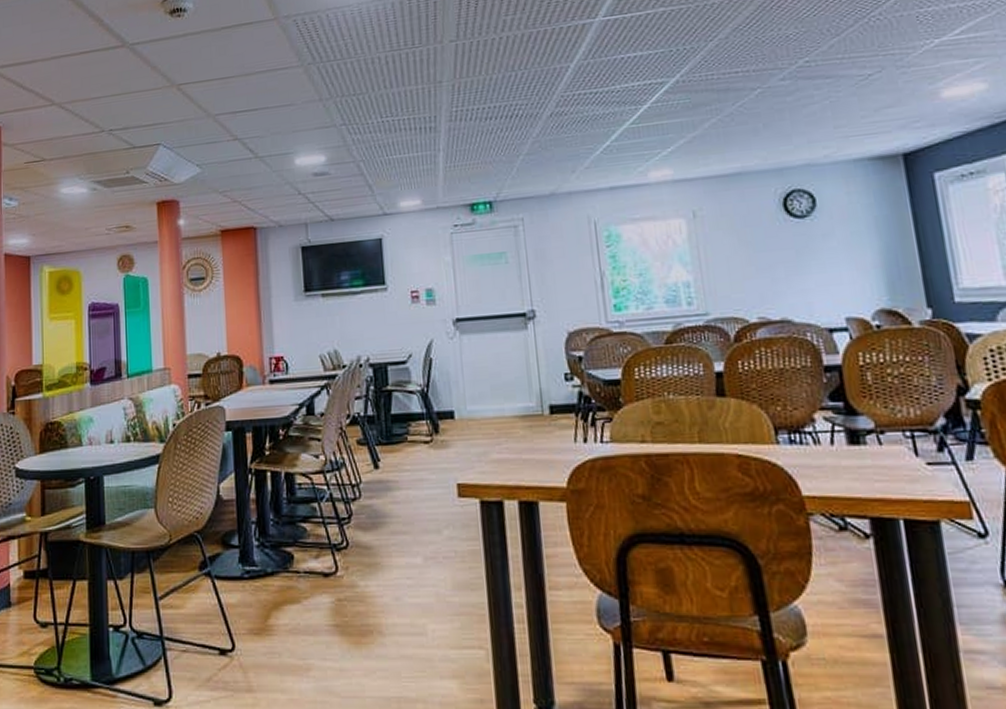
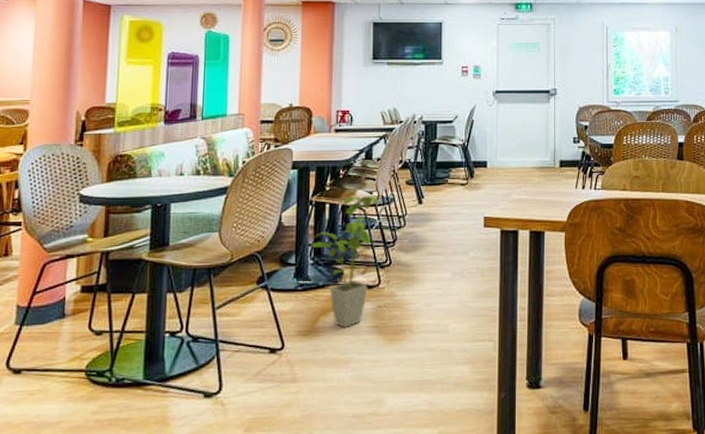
house plant: none [255,460,326,626] -> present [311,196,378,328]

